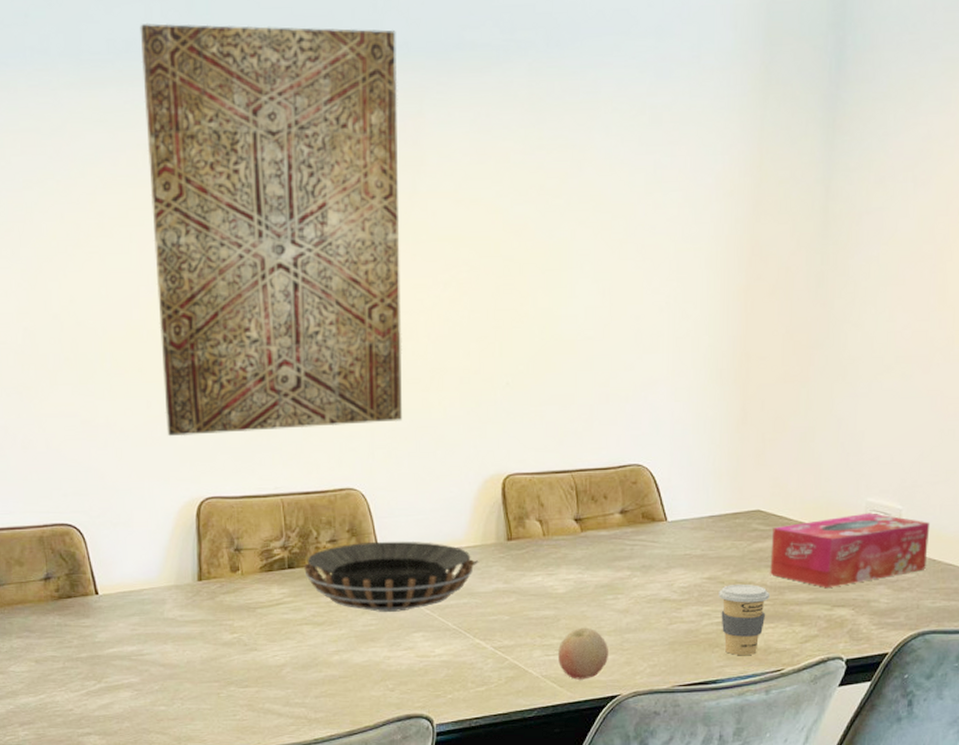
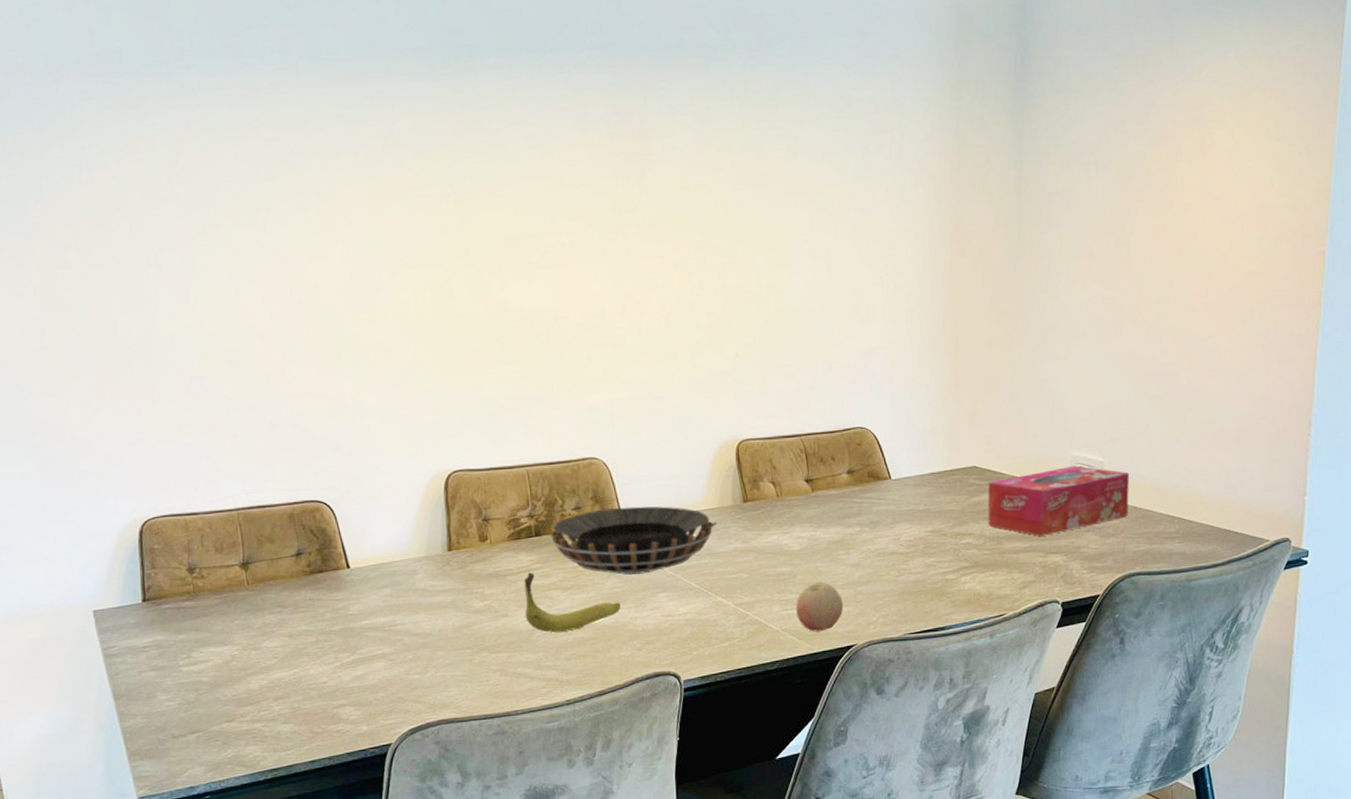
wall art: present [140,22,402,437] -> none [376,24,639,414]
banana: none [274,606,374,669] -> present [524,572,621,633]
coffee cup: present [719,585,769,656] -> none [942,536,989,603]

